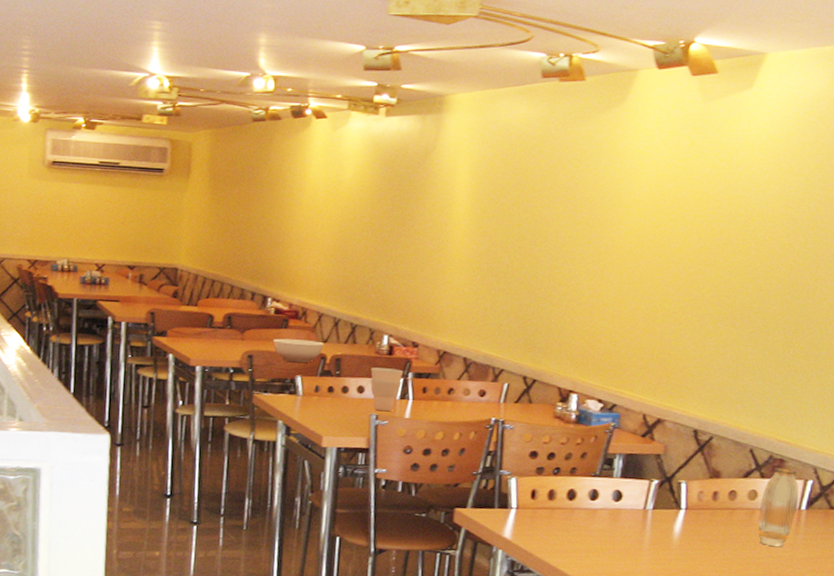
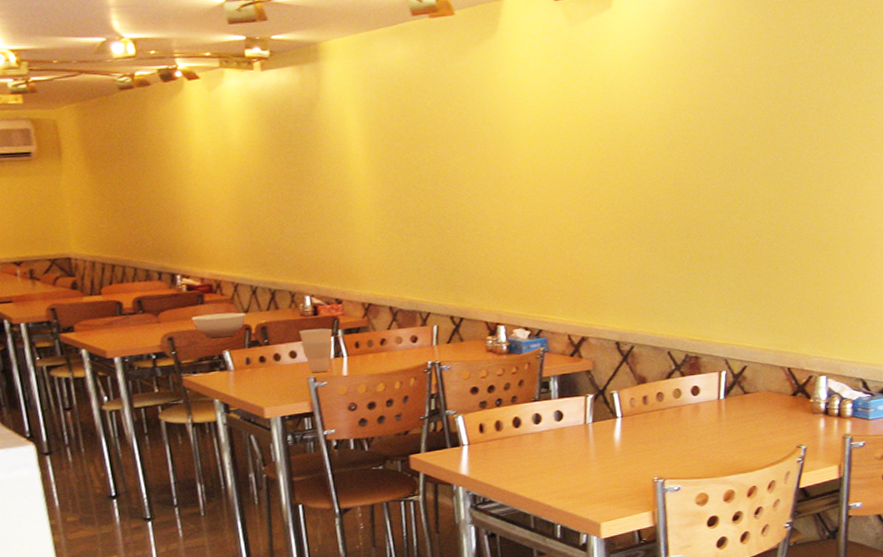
vase: present [758,467,800,547] -> none [685,364,717,437]

